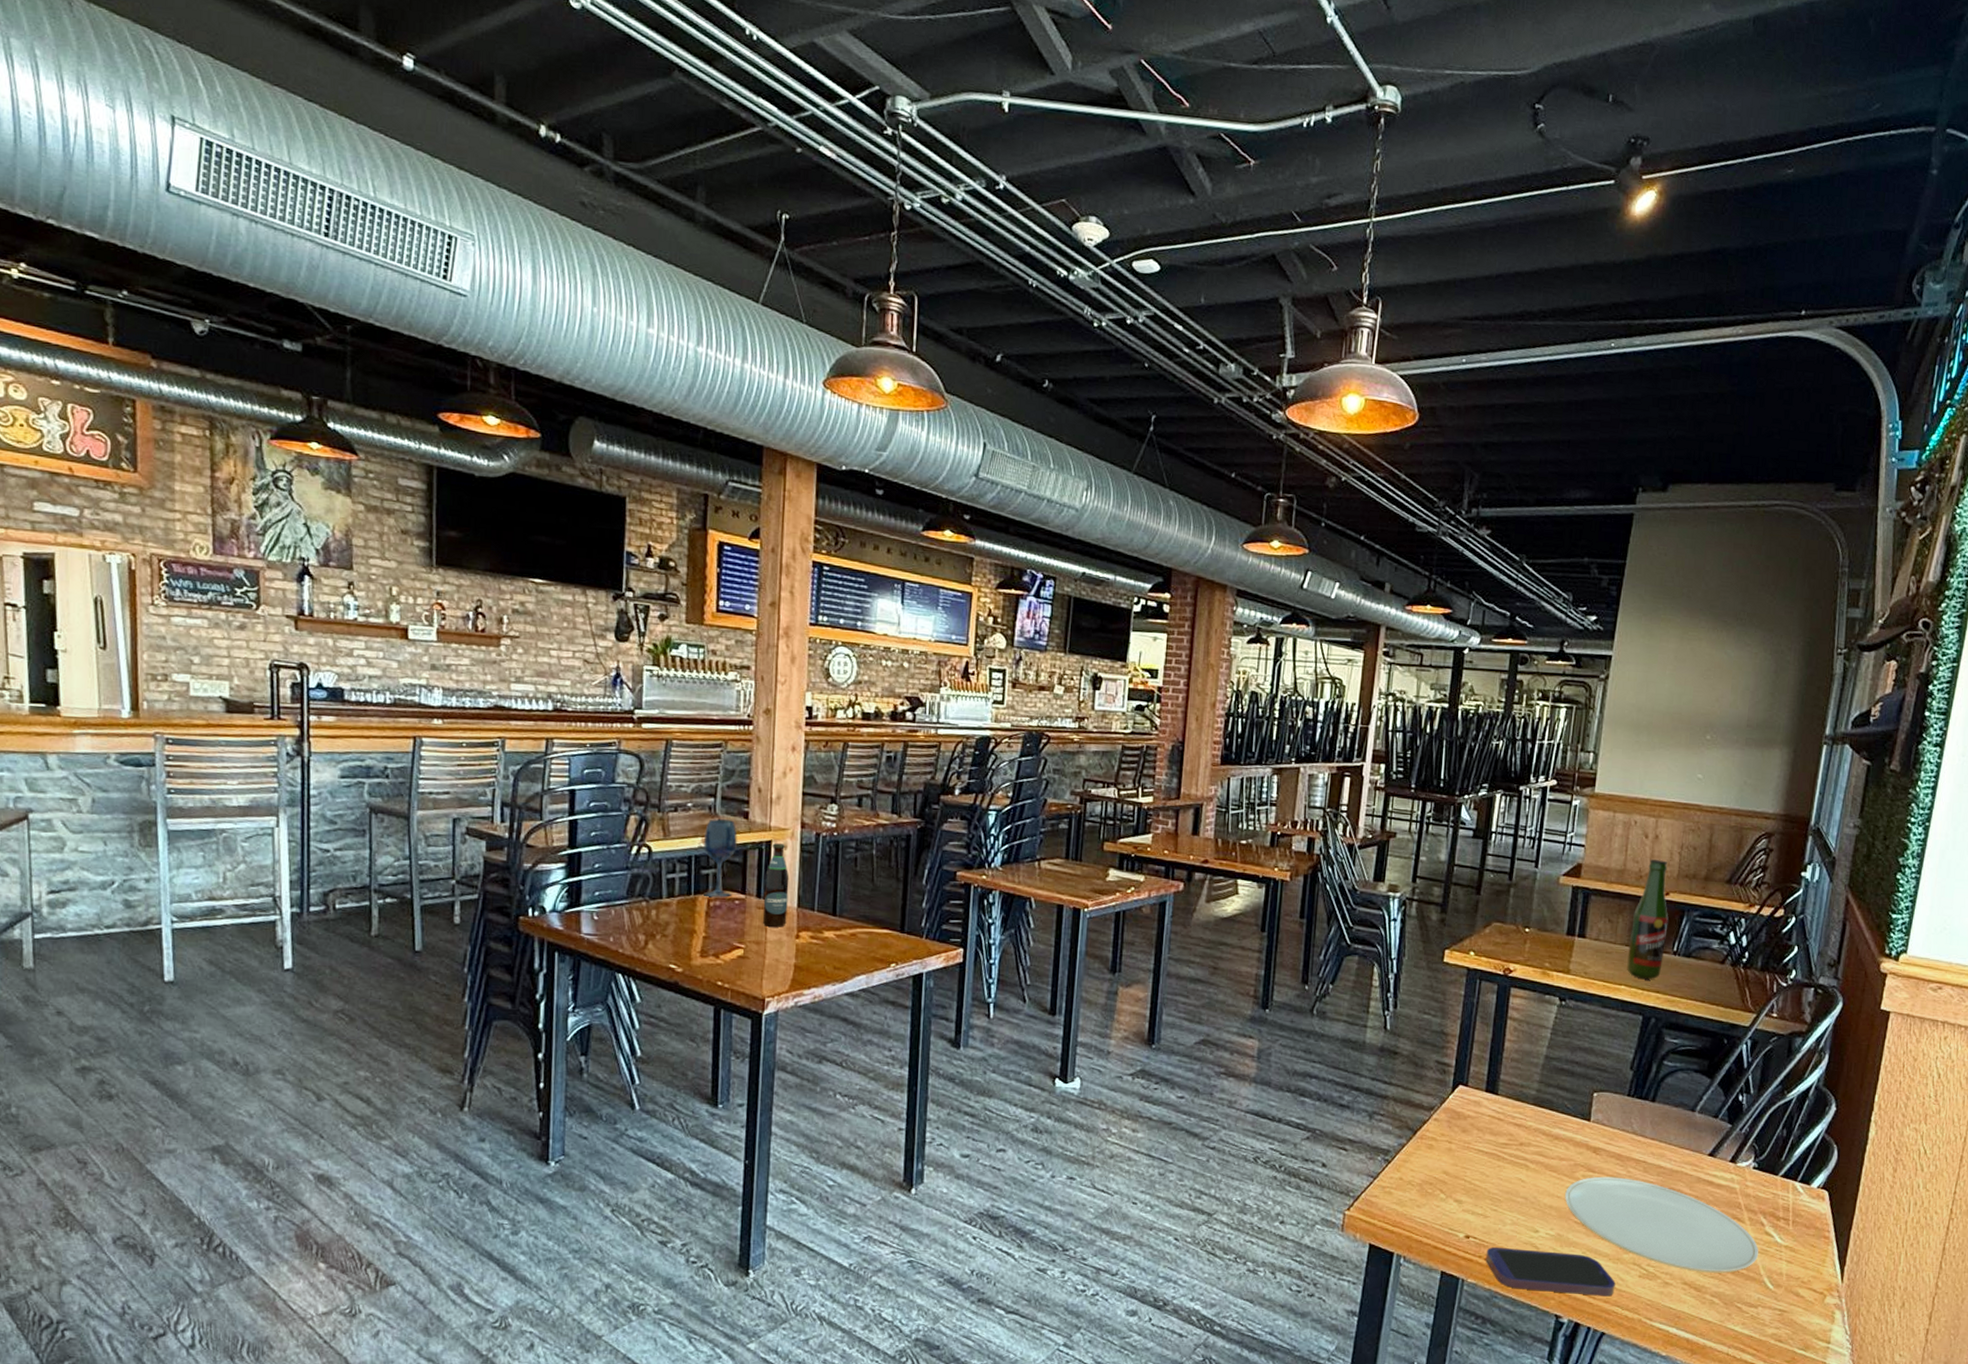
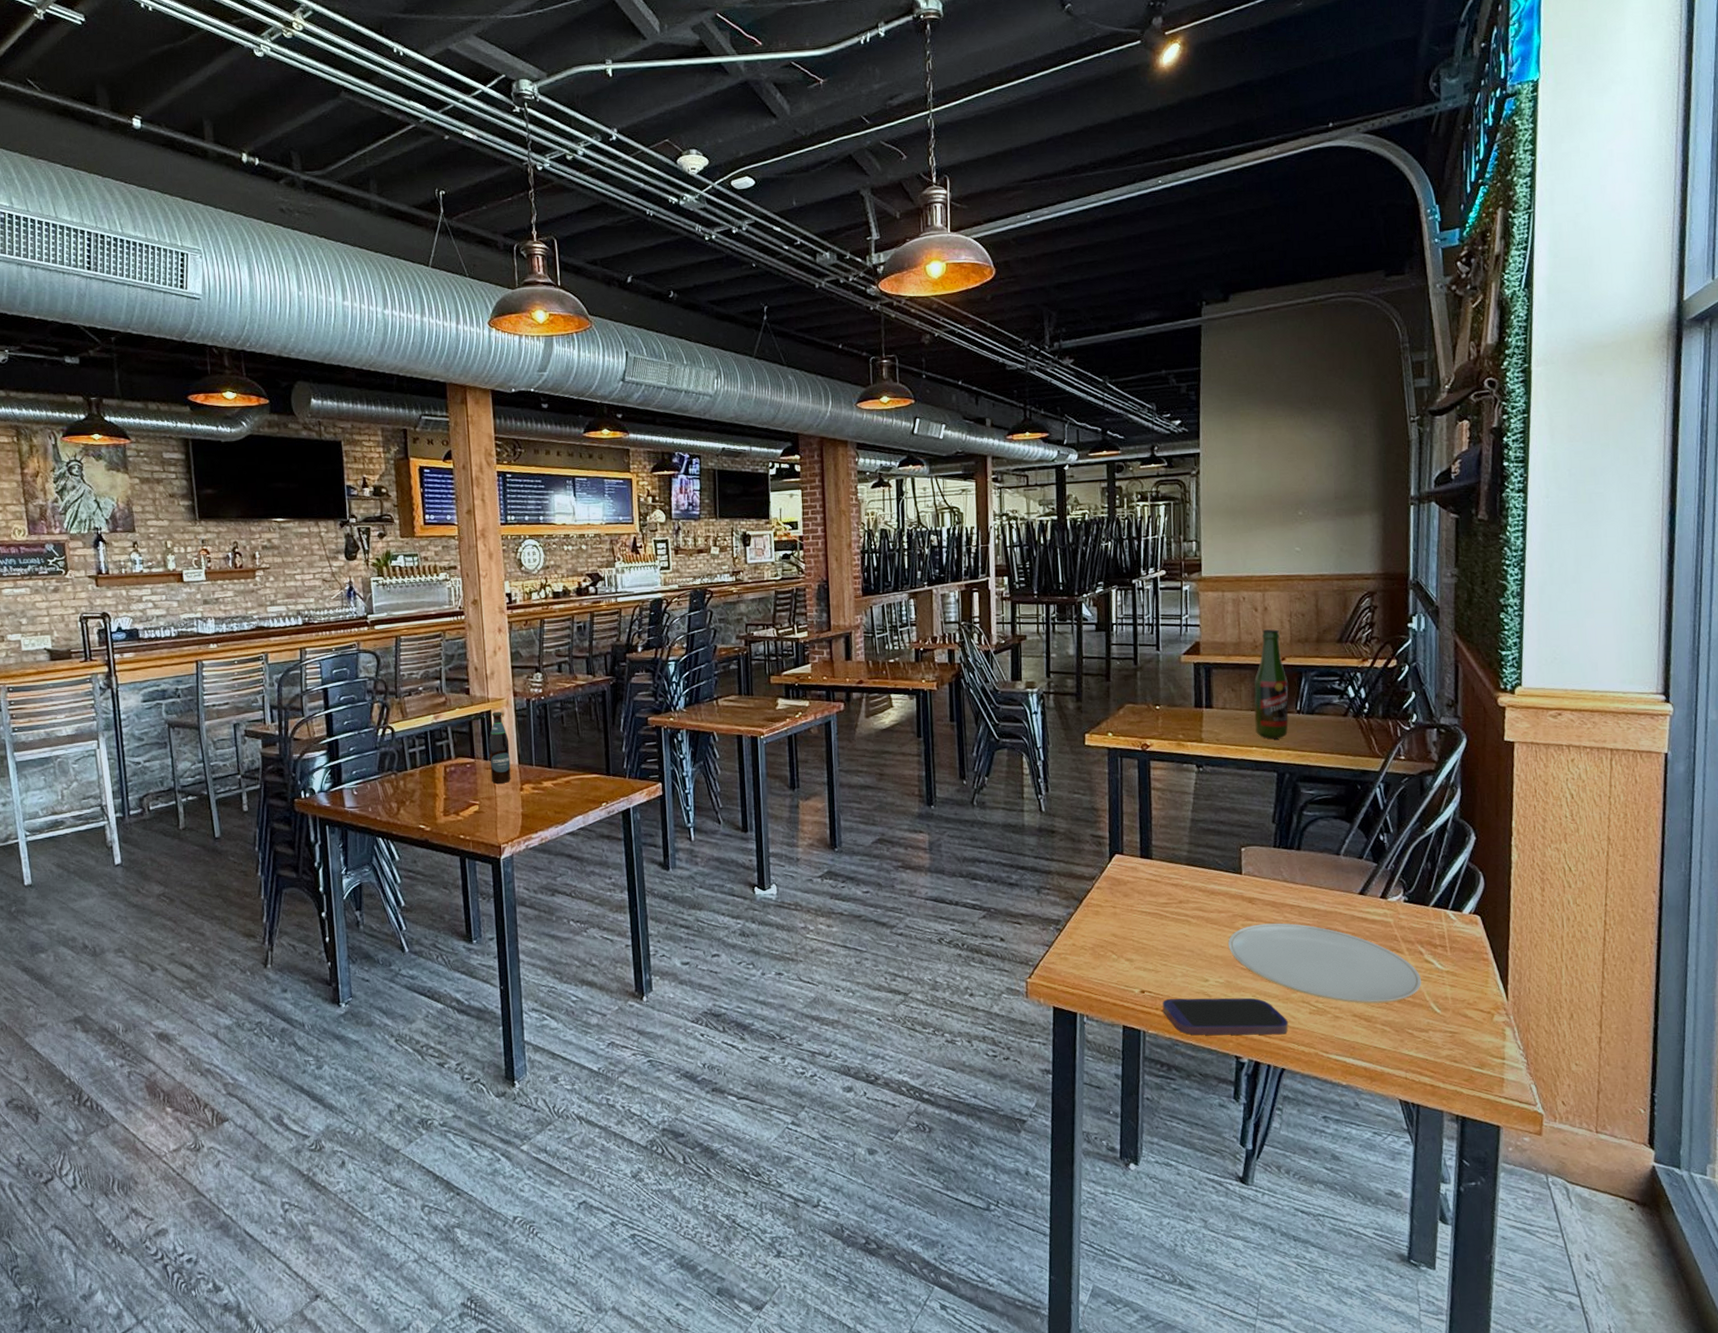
wineglass: present [704,819,737,898] -> none [435,697,464,765]

